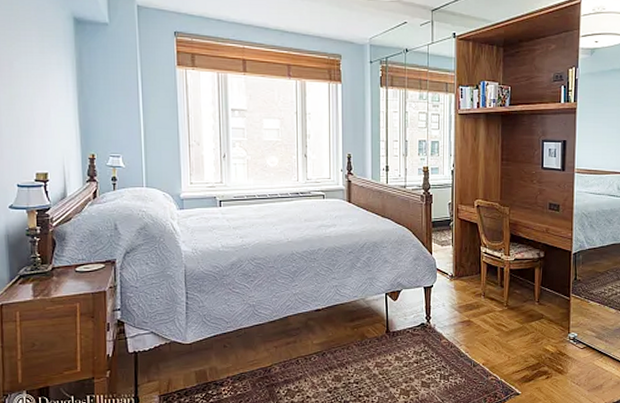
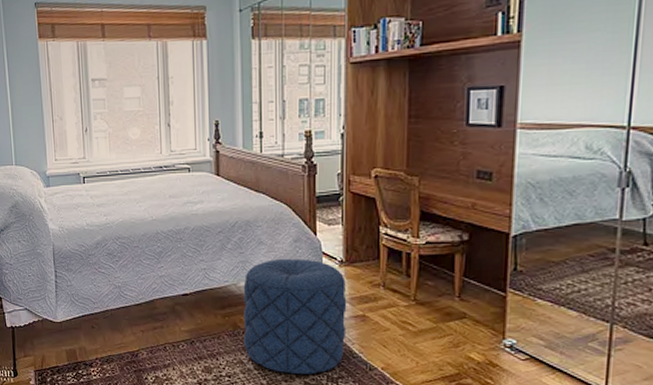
pouf: none [370,274,456,375] -> present [243,258,347,374]

